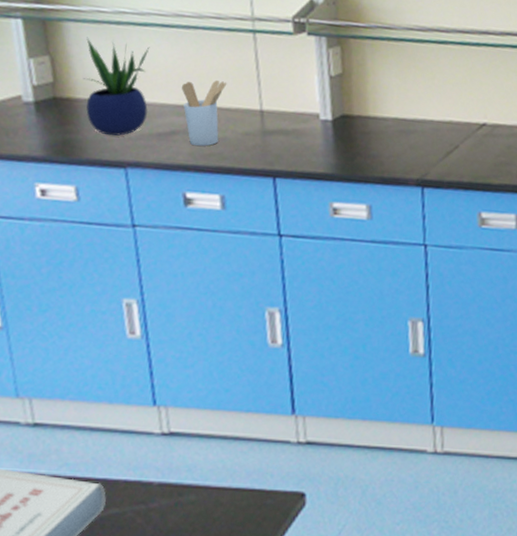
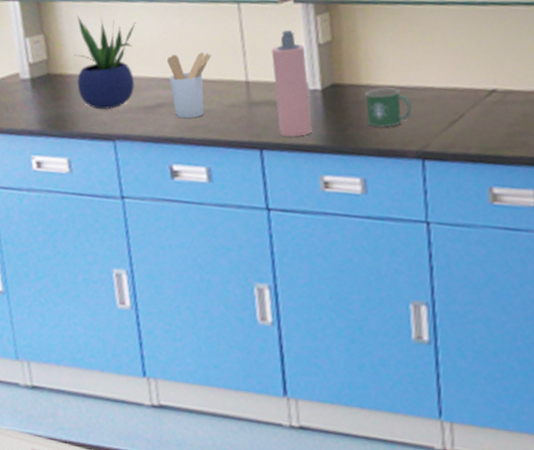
spray bottle: none [285,61,323,166] -> present [271,29,312,137]
mug: none [372,119,414,158] -> present [365,87,413,128]

